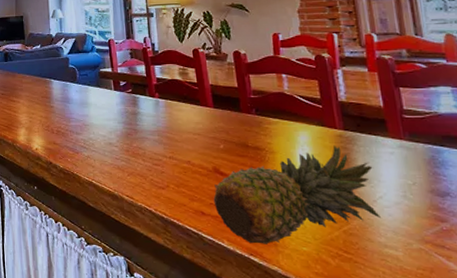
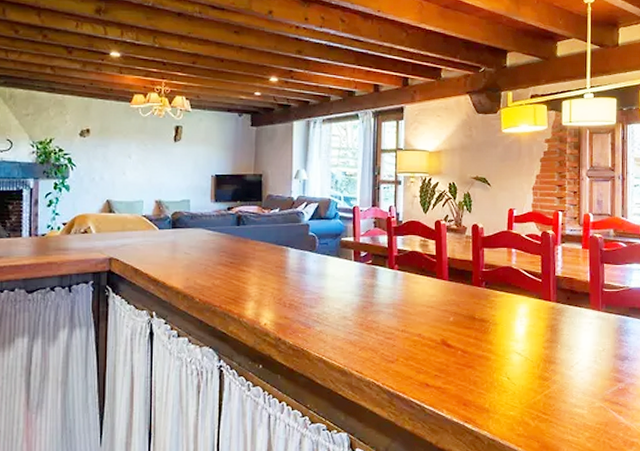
fruit: present [213,145,381,245] -> none [438,316,575,412]

